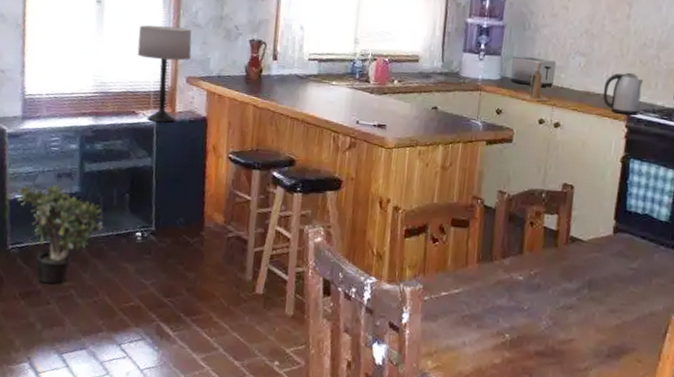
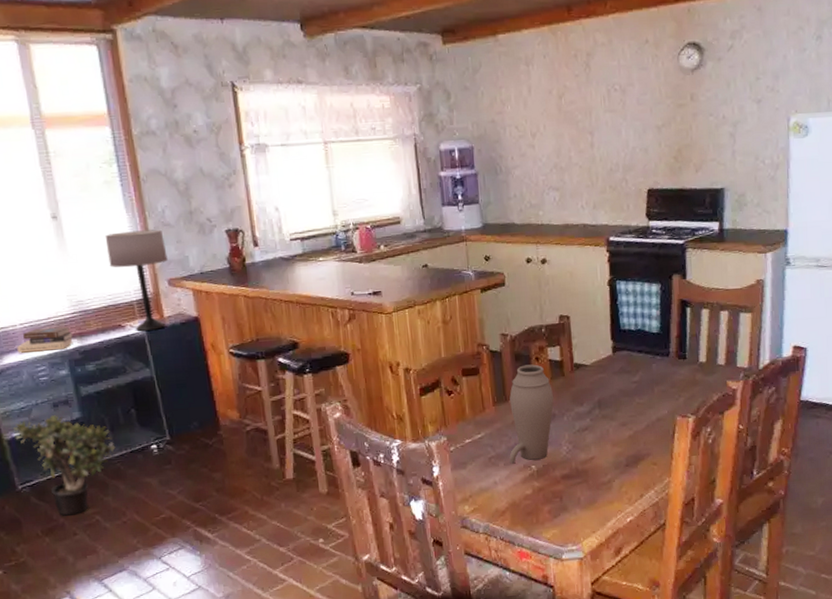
books: none [38,101,90,125] -> present [17,327,73,353]
vase: none [483,227,543,329] -> present [509,364,554,464]
toaster: present [510,56,557,87] -> none [490,199,534,228]
soap dispenser: present [517,62,550,102] -> none [501,203,533,243]
kettle: present [602,72,644,116] -> none [580,199,617,240]

